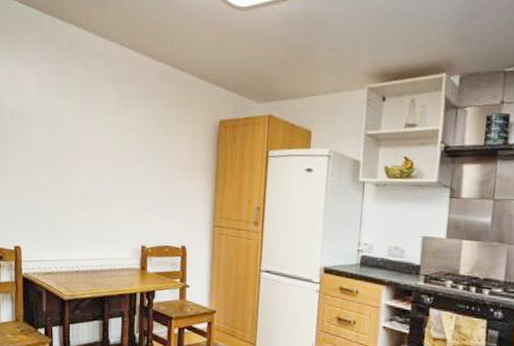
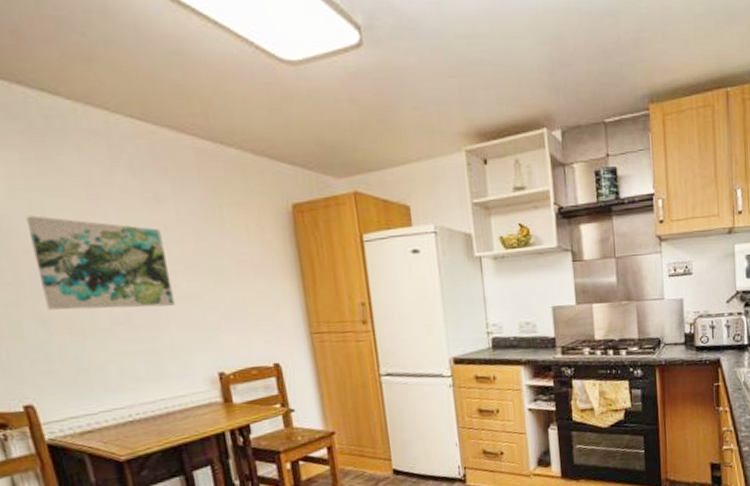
wall art: none [43,111,125,188] -> present [25,215,175,310]

